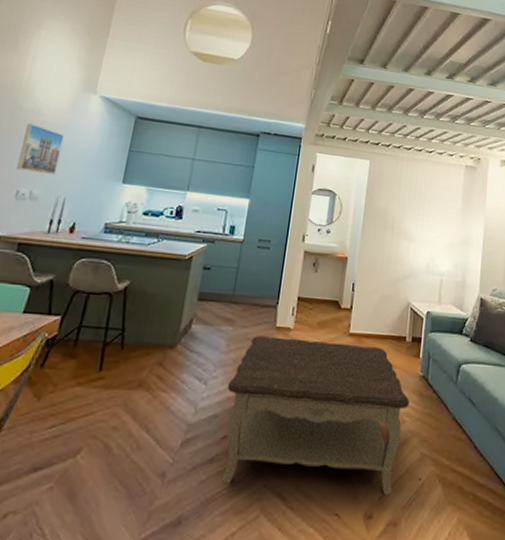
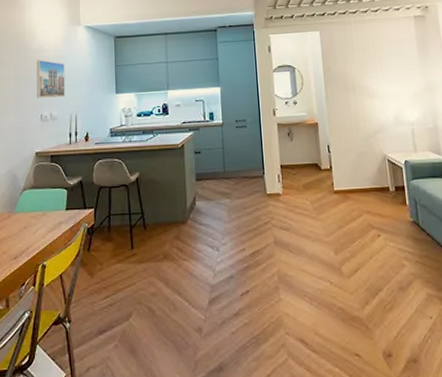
coffee table: present [221,335,409,496] -> none [236,200,406,335]

